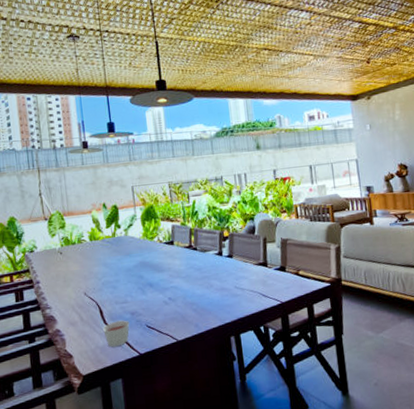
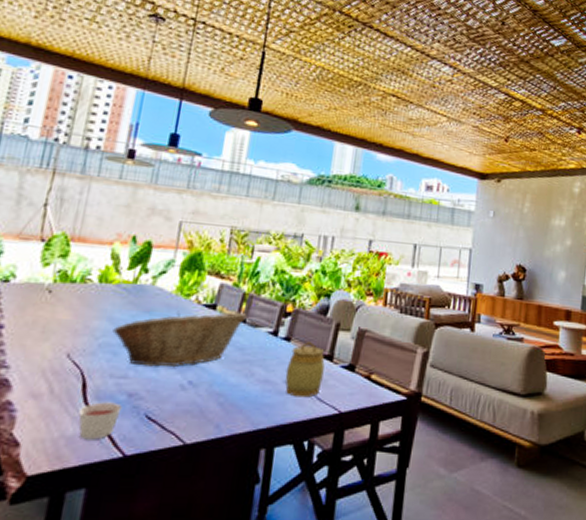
fruit basket: none [108,243,197,293] -> present [112,312,247,368]
jar: none [234,254,264,297] -> present [285,340,325,398]

